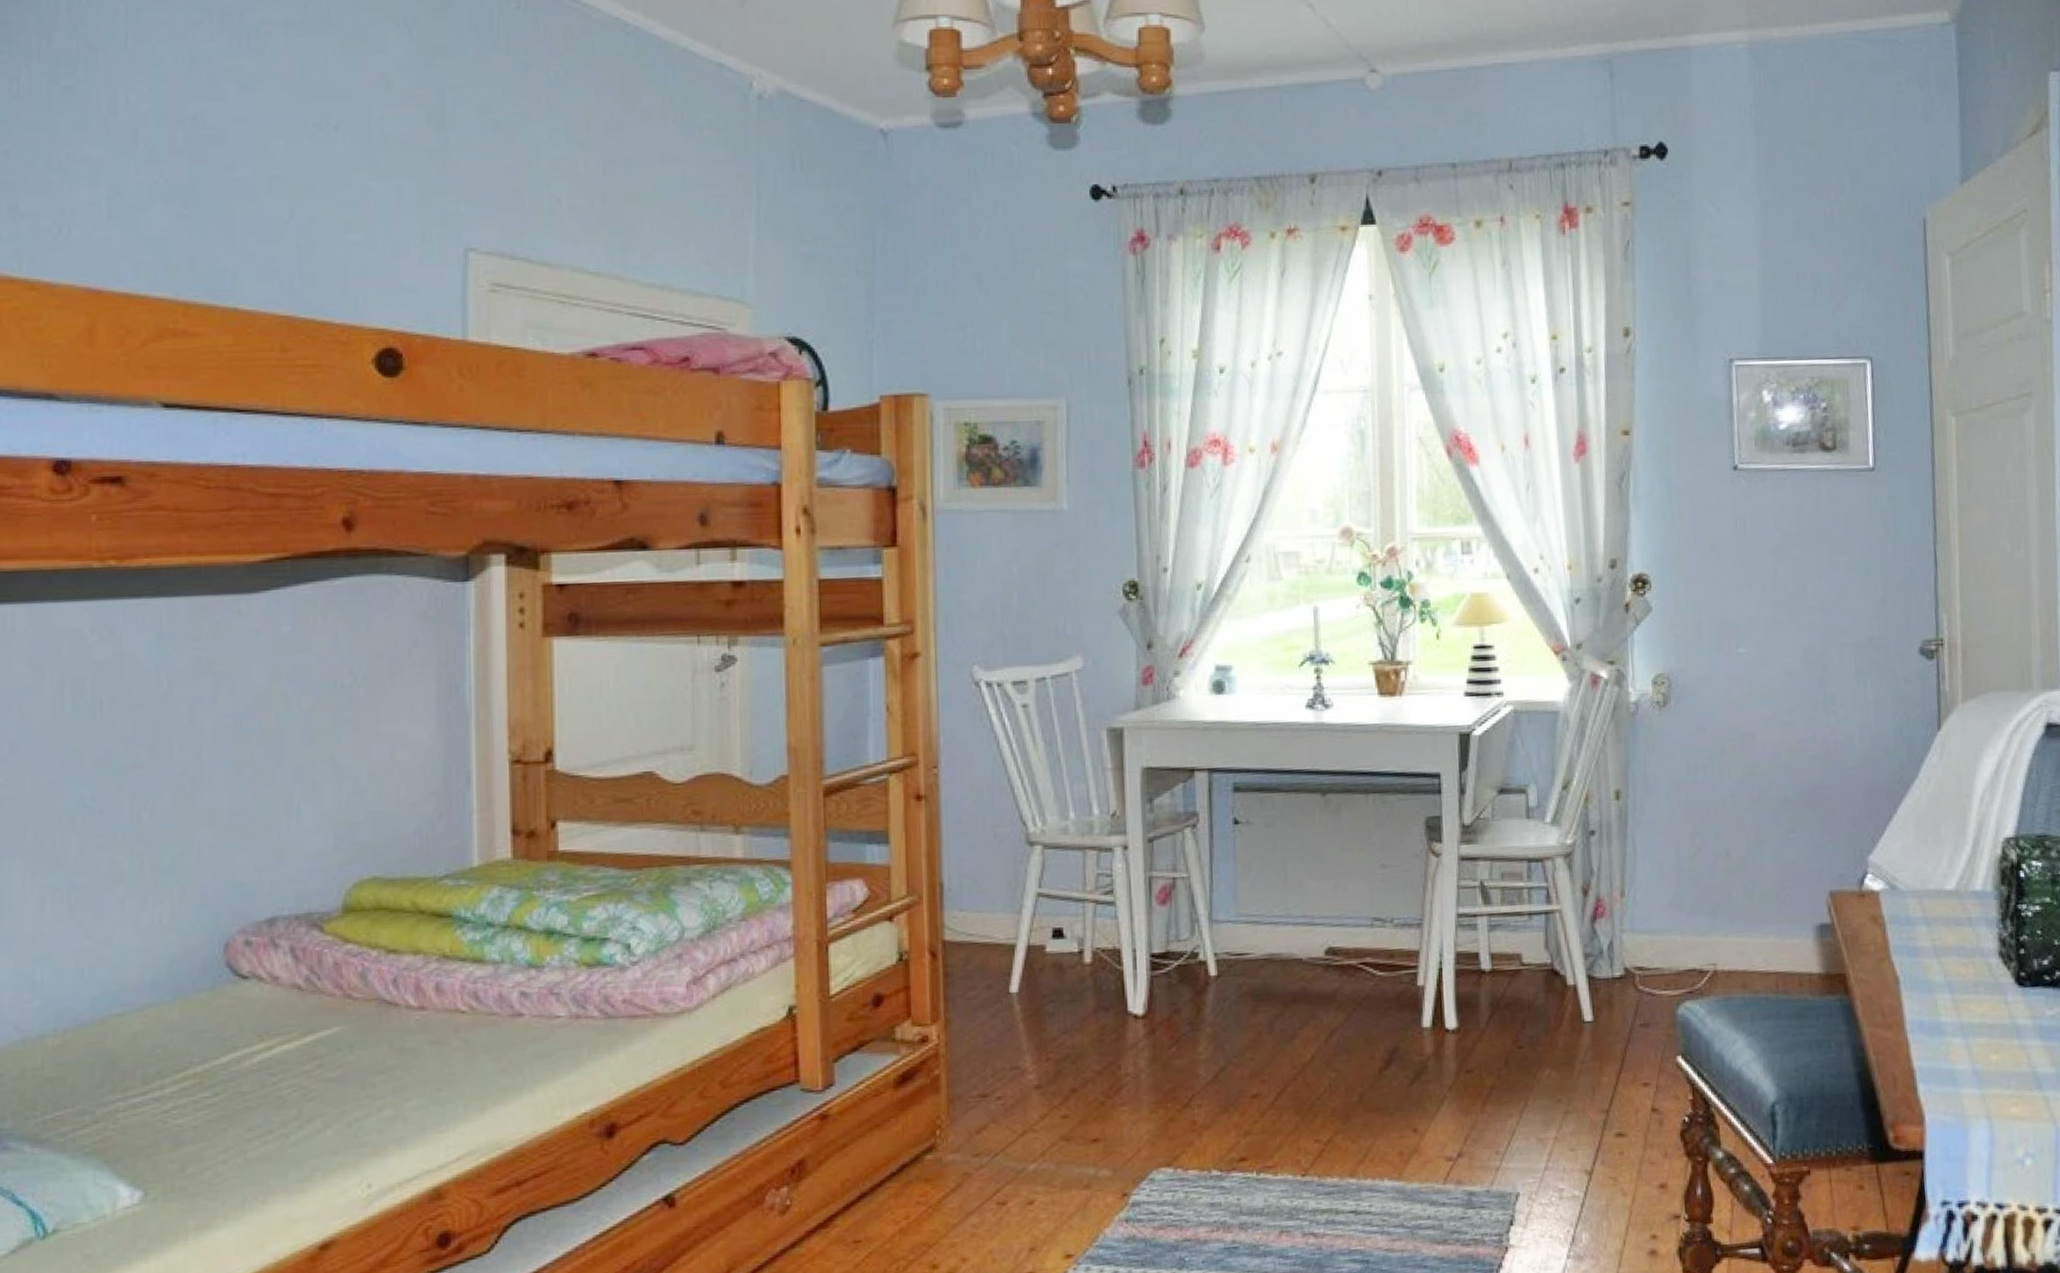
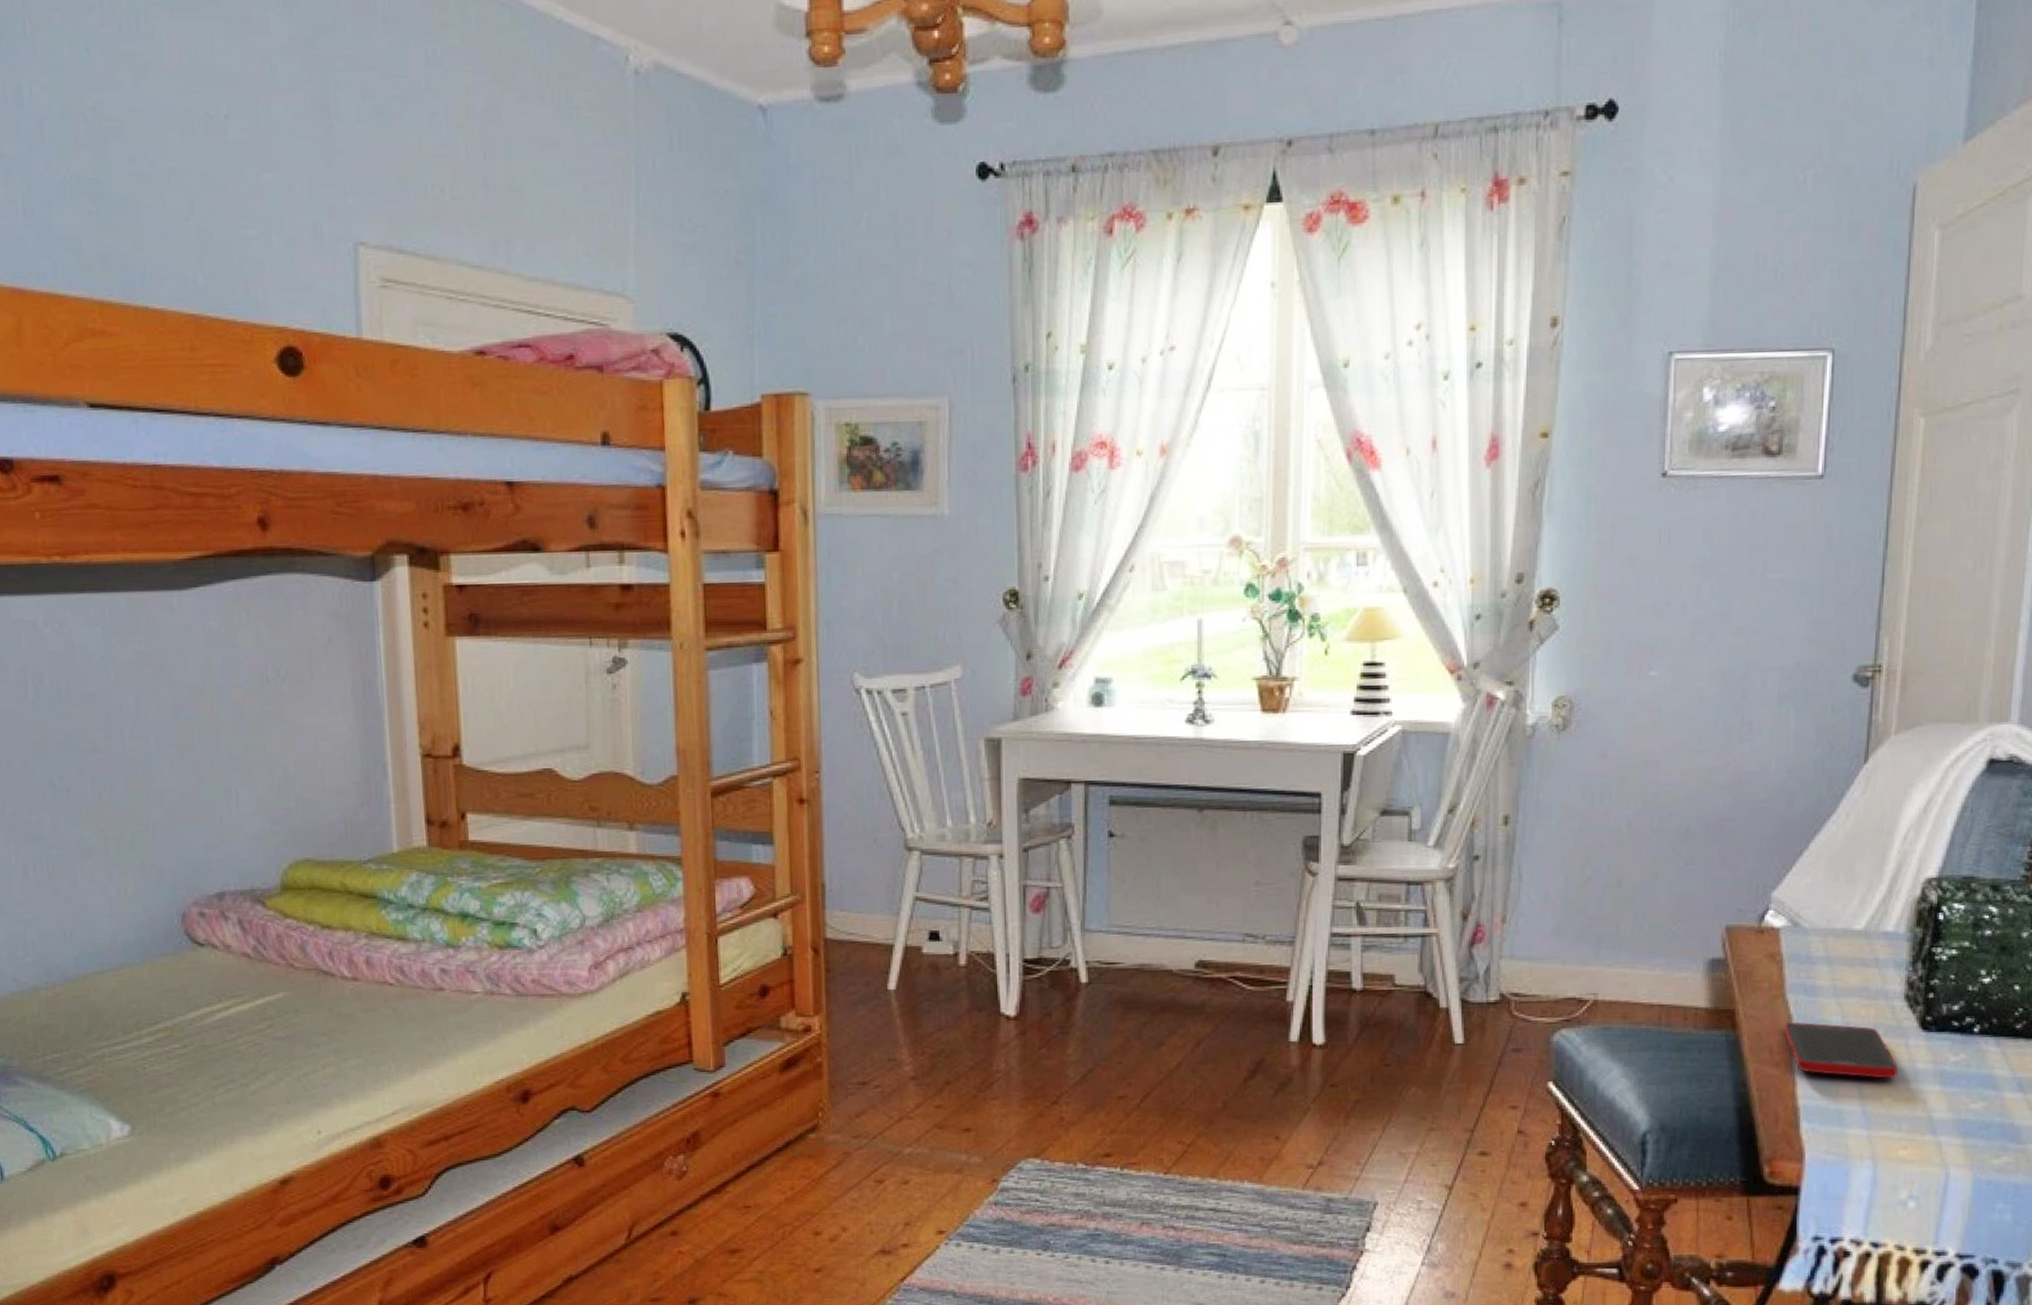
cell phone: none [1892,983,2001,1036] -> present [1783,1022,1898,1079]

